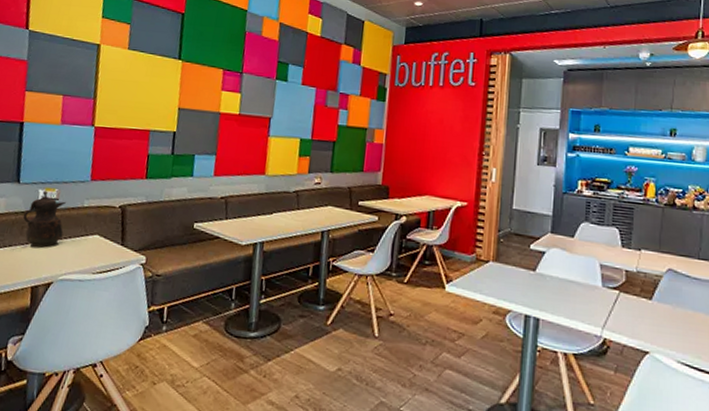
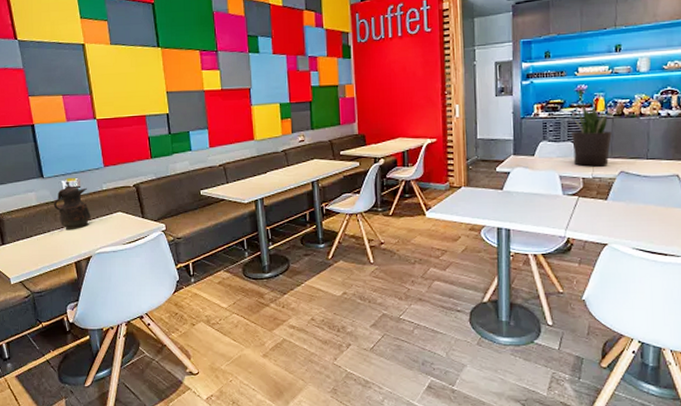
planter: none [617,186,661,261] -> present [571,103,612,167]

